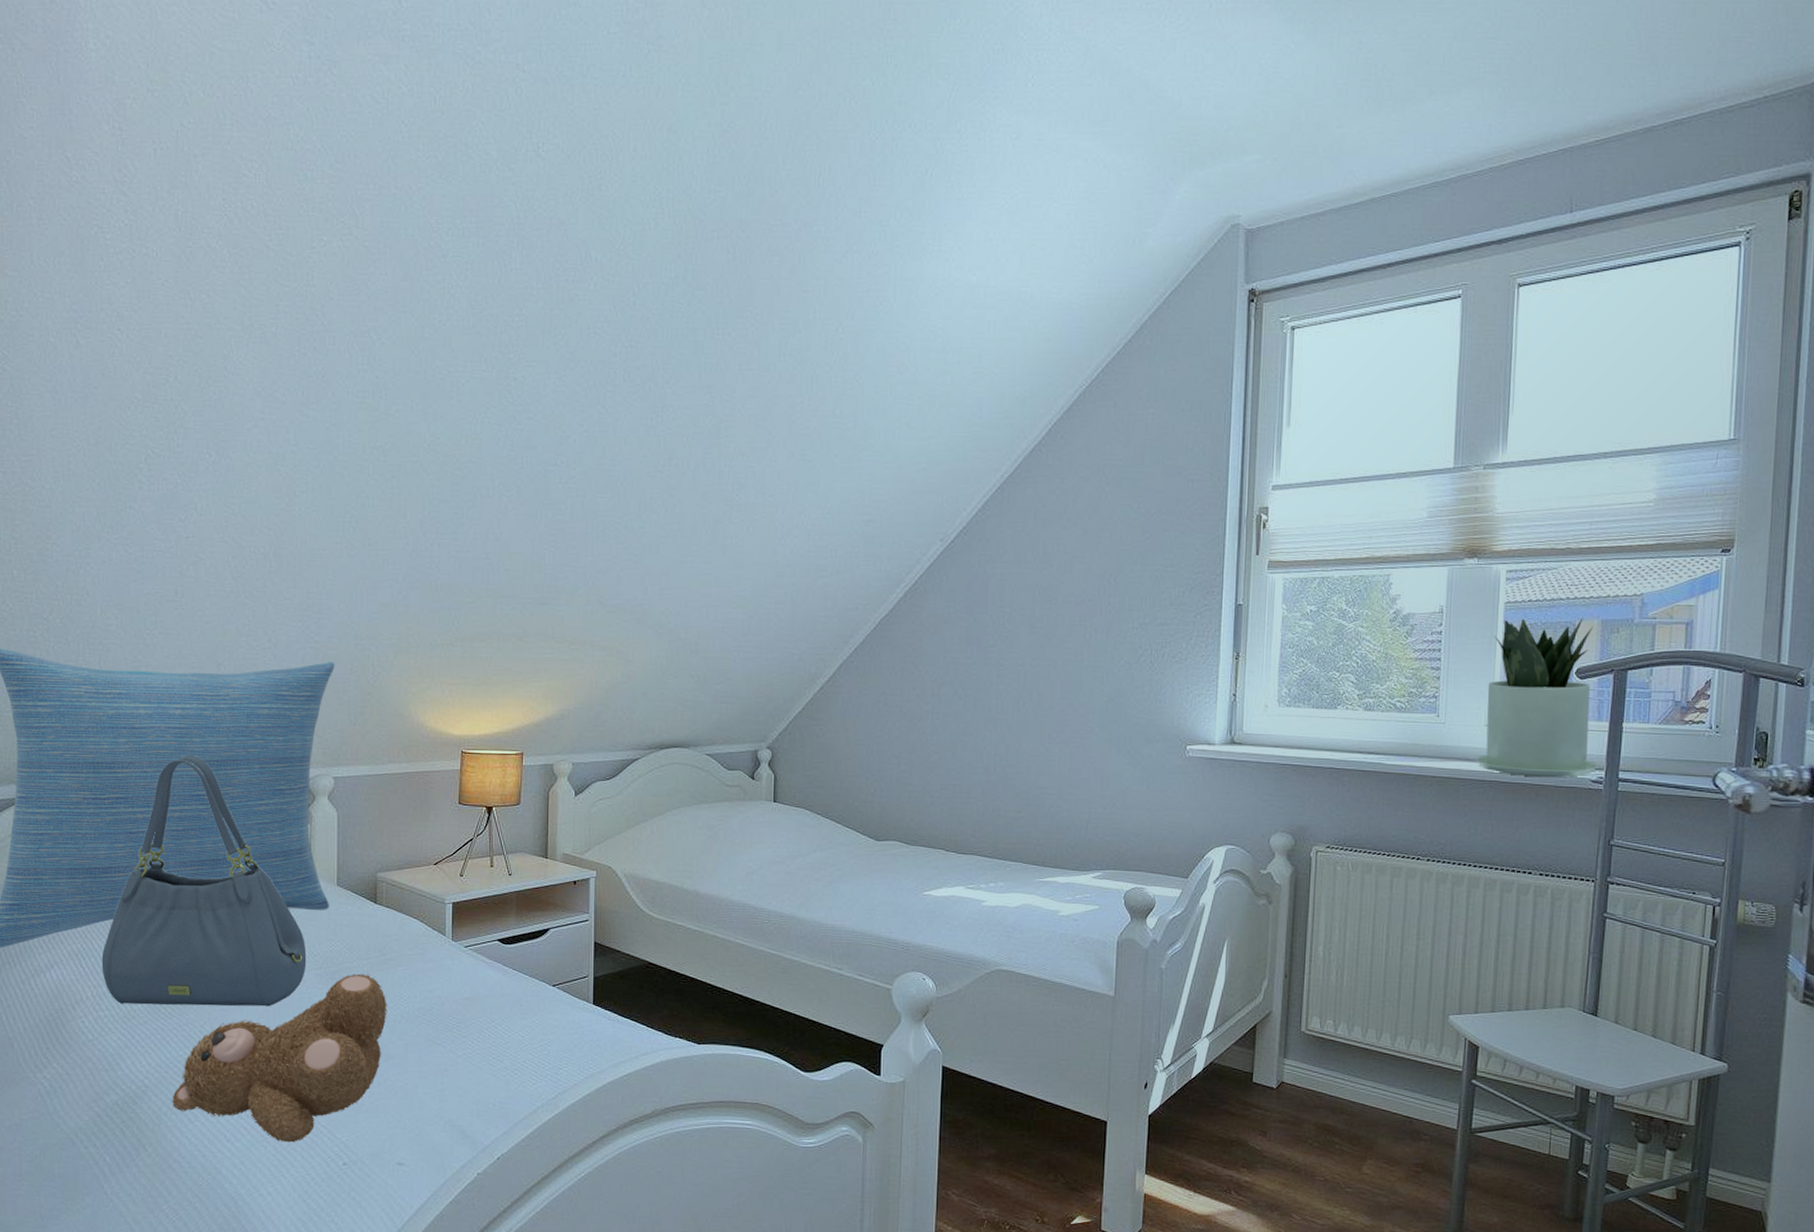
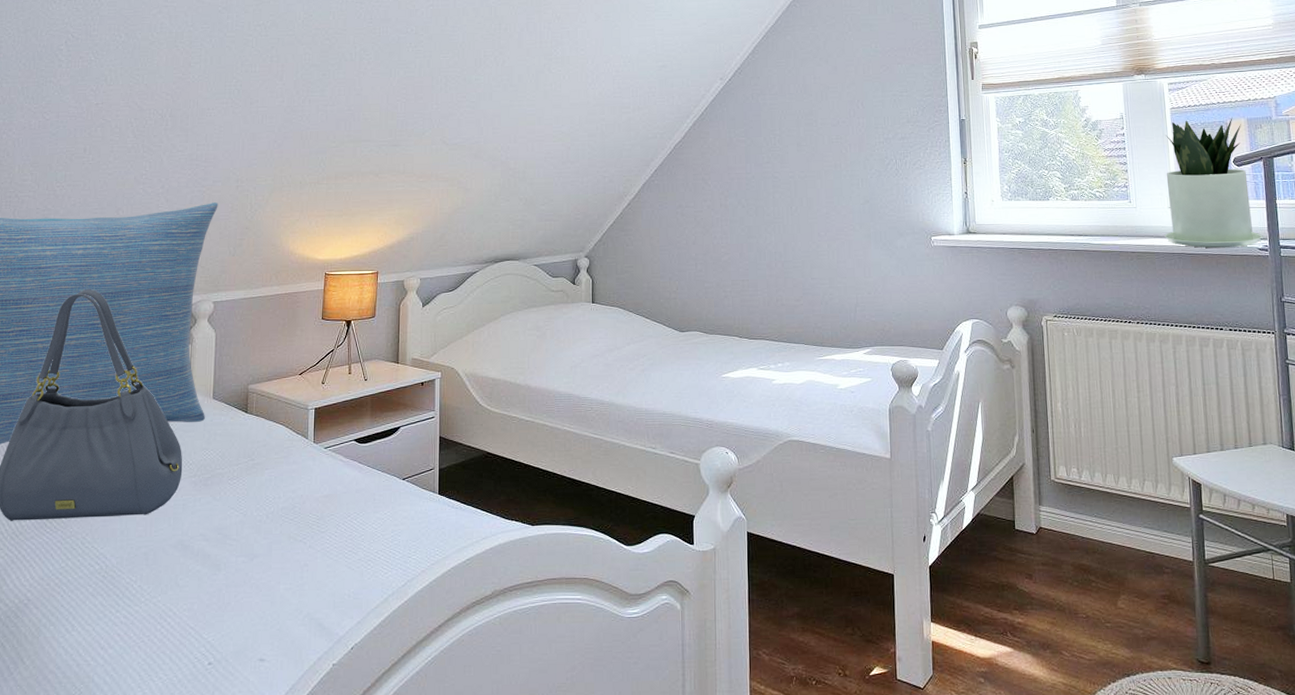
teddy bear: present [172,973,388,1143] -> none [51,478,255,646]

